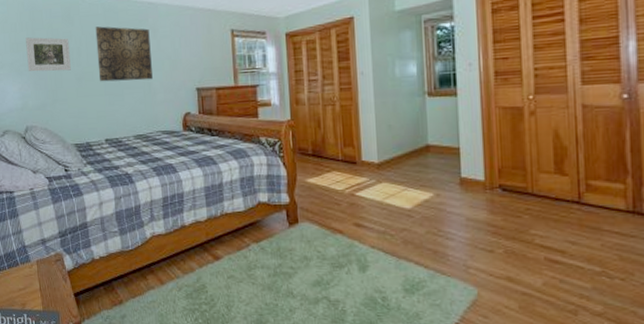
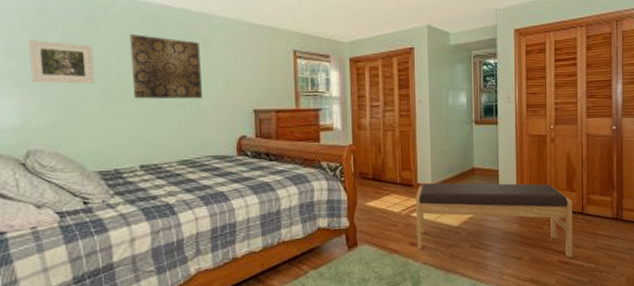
bench: none [360,160,567,256] -> present [416,182,573,258]

